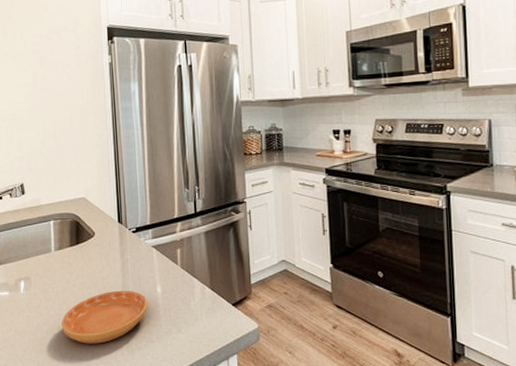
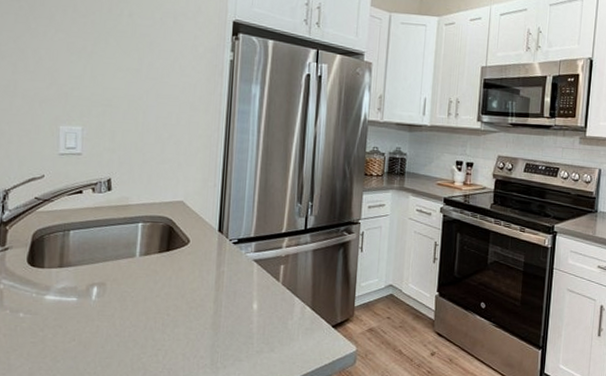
saucer: present [61,290,148,344] -> none [136,304,241,360]

